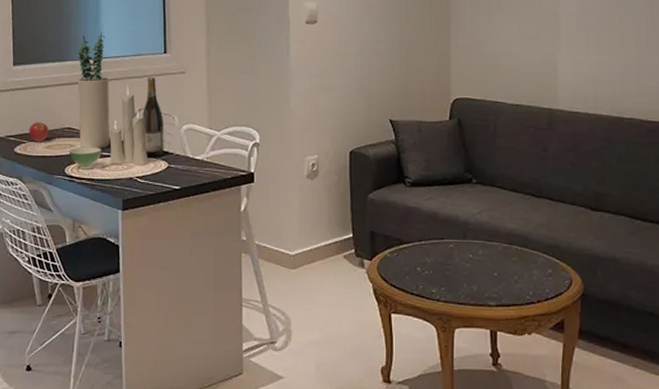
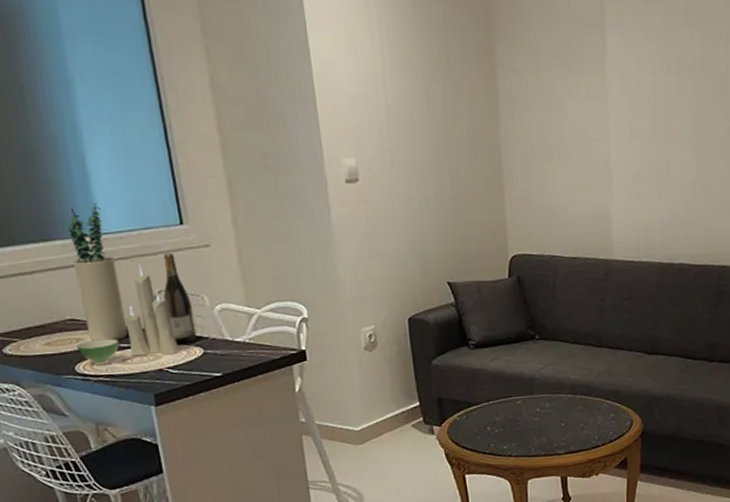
fruit: present [28,122,49,142] -> none [17,315,46,339]

